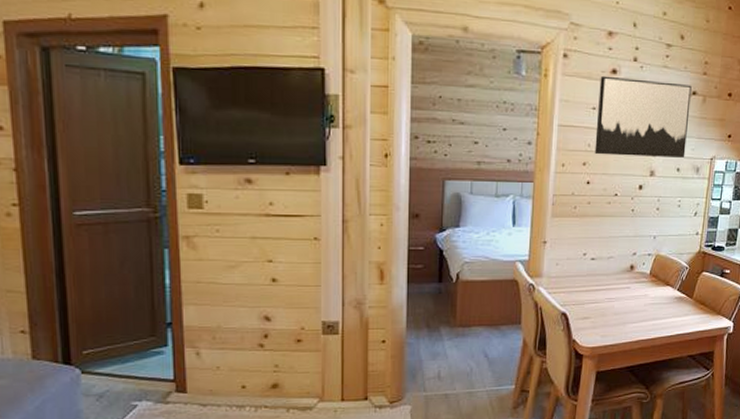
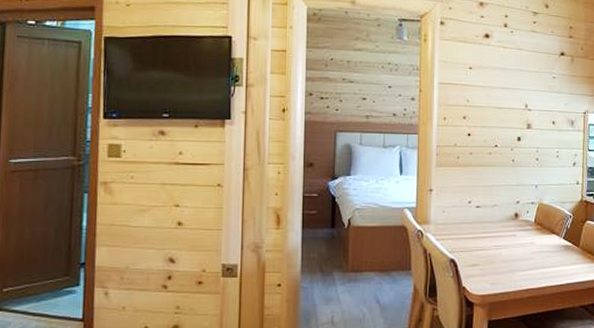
wall art: present [594,75,692,158] -> none [473,39,560,112]

